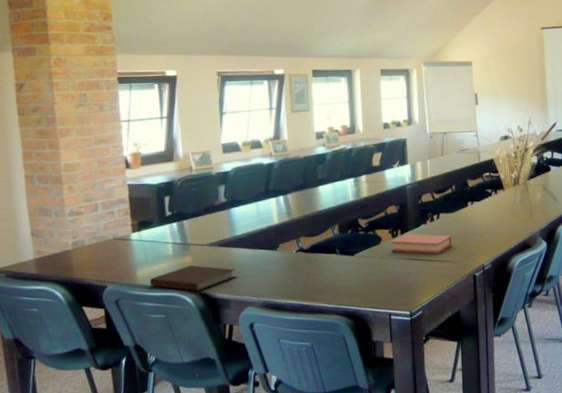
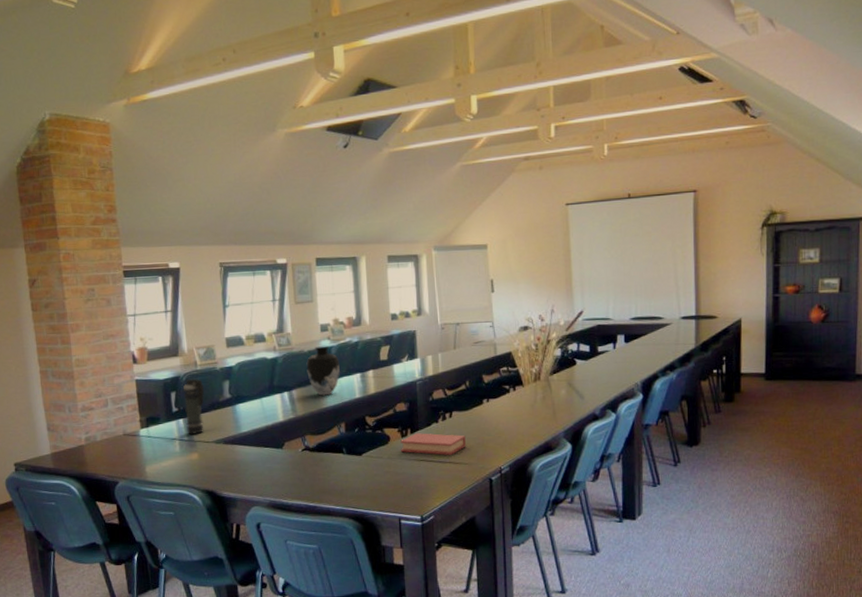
notebook: present [149,265,236,291] -> none [158,463,242,489]
smoke grenade: none [177,182,200,239] -> present [183,378,205,435]
vase: none [302,152,334,200] -> present [306,346,340,396]

